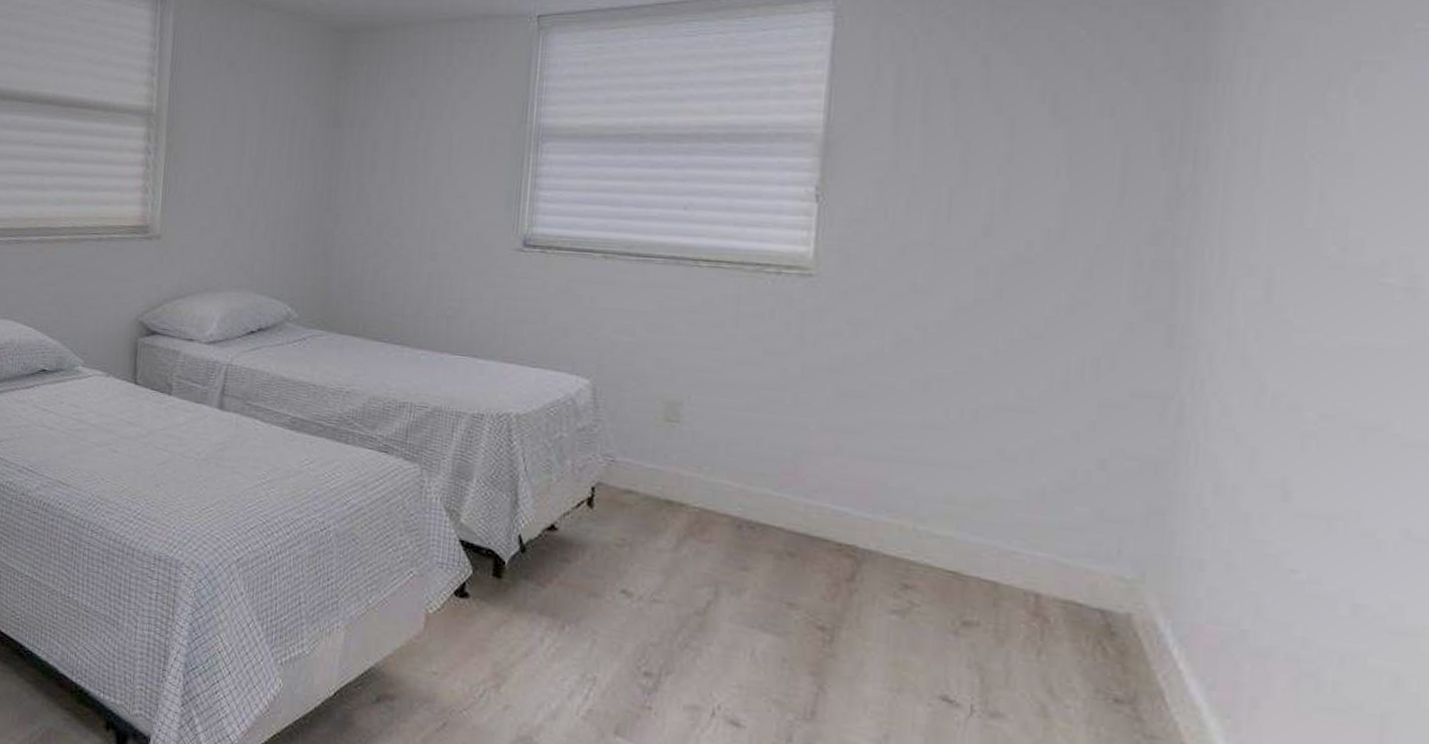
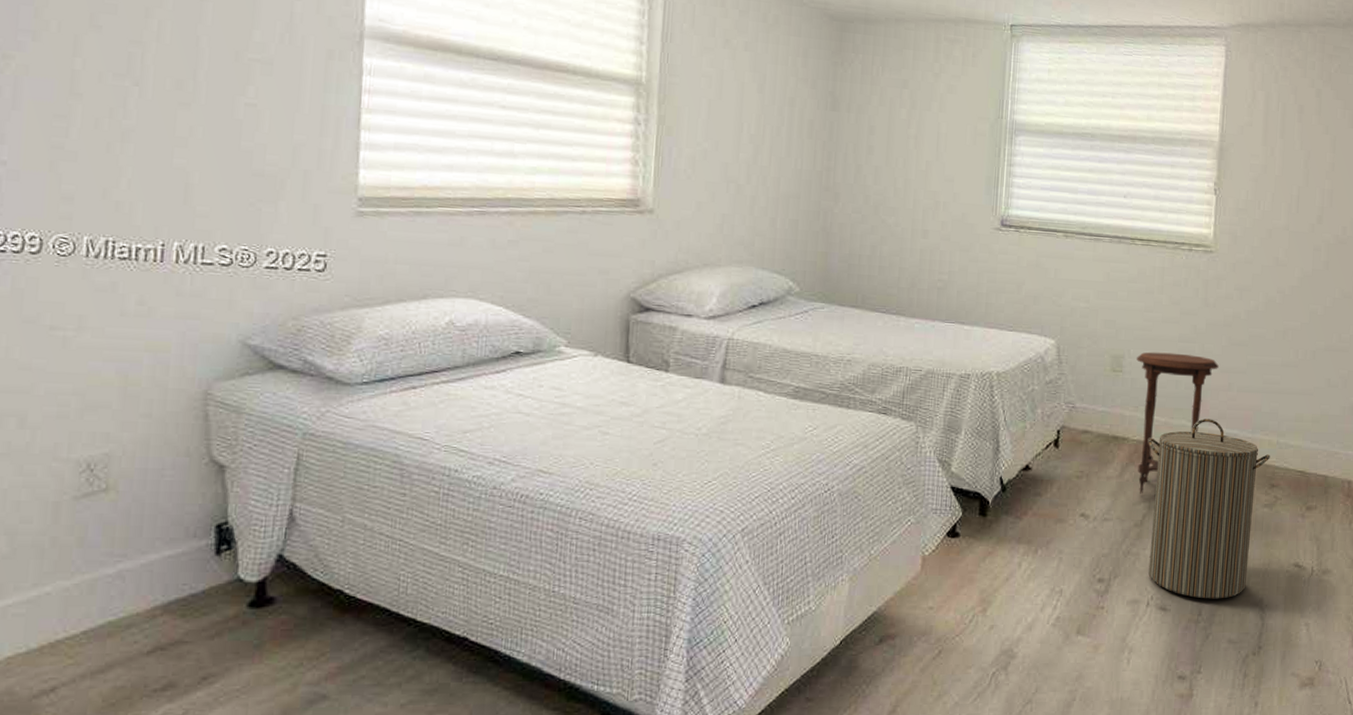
side table: none [700,399,822,575] -> present [1137,352,1220,494]
laundry hamper: none [714,488,902,726] -> present [1148,418,1271,599]

